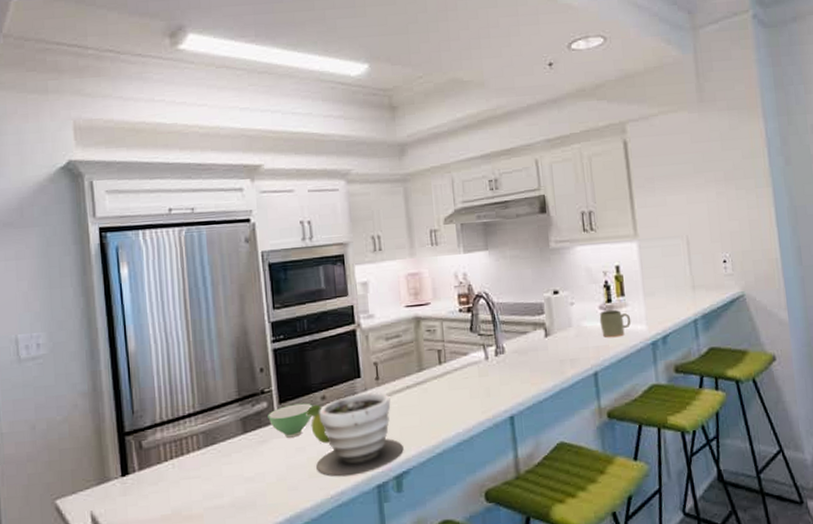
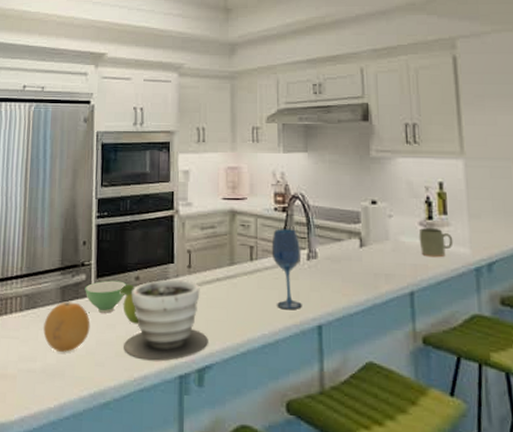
fruit: none [225,432,279,484] -> present [42,301,90,352]
wineglass: none [459,328,493,407] -> present [272,229,302,310]

